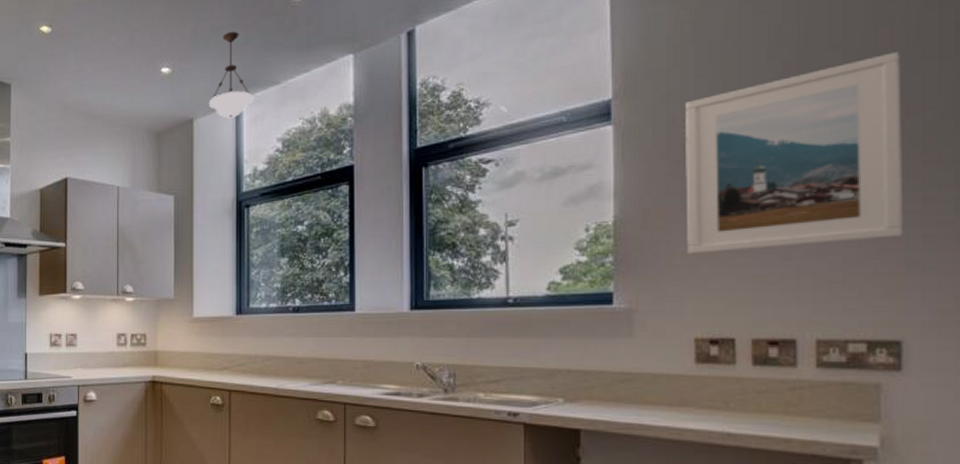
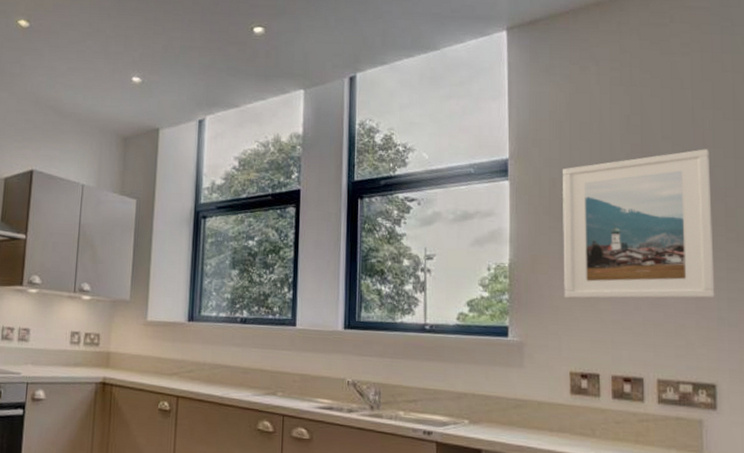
pendant light: present [209,31,254,119] -> none [175,53,216,133]

